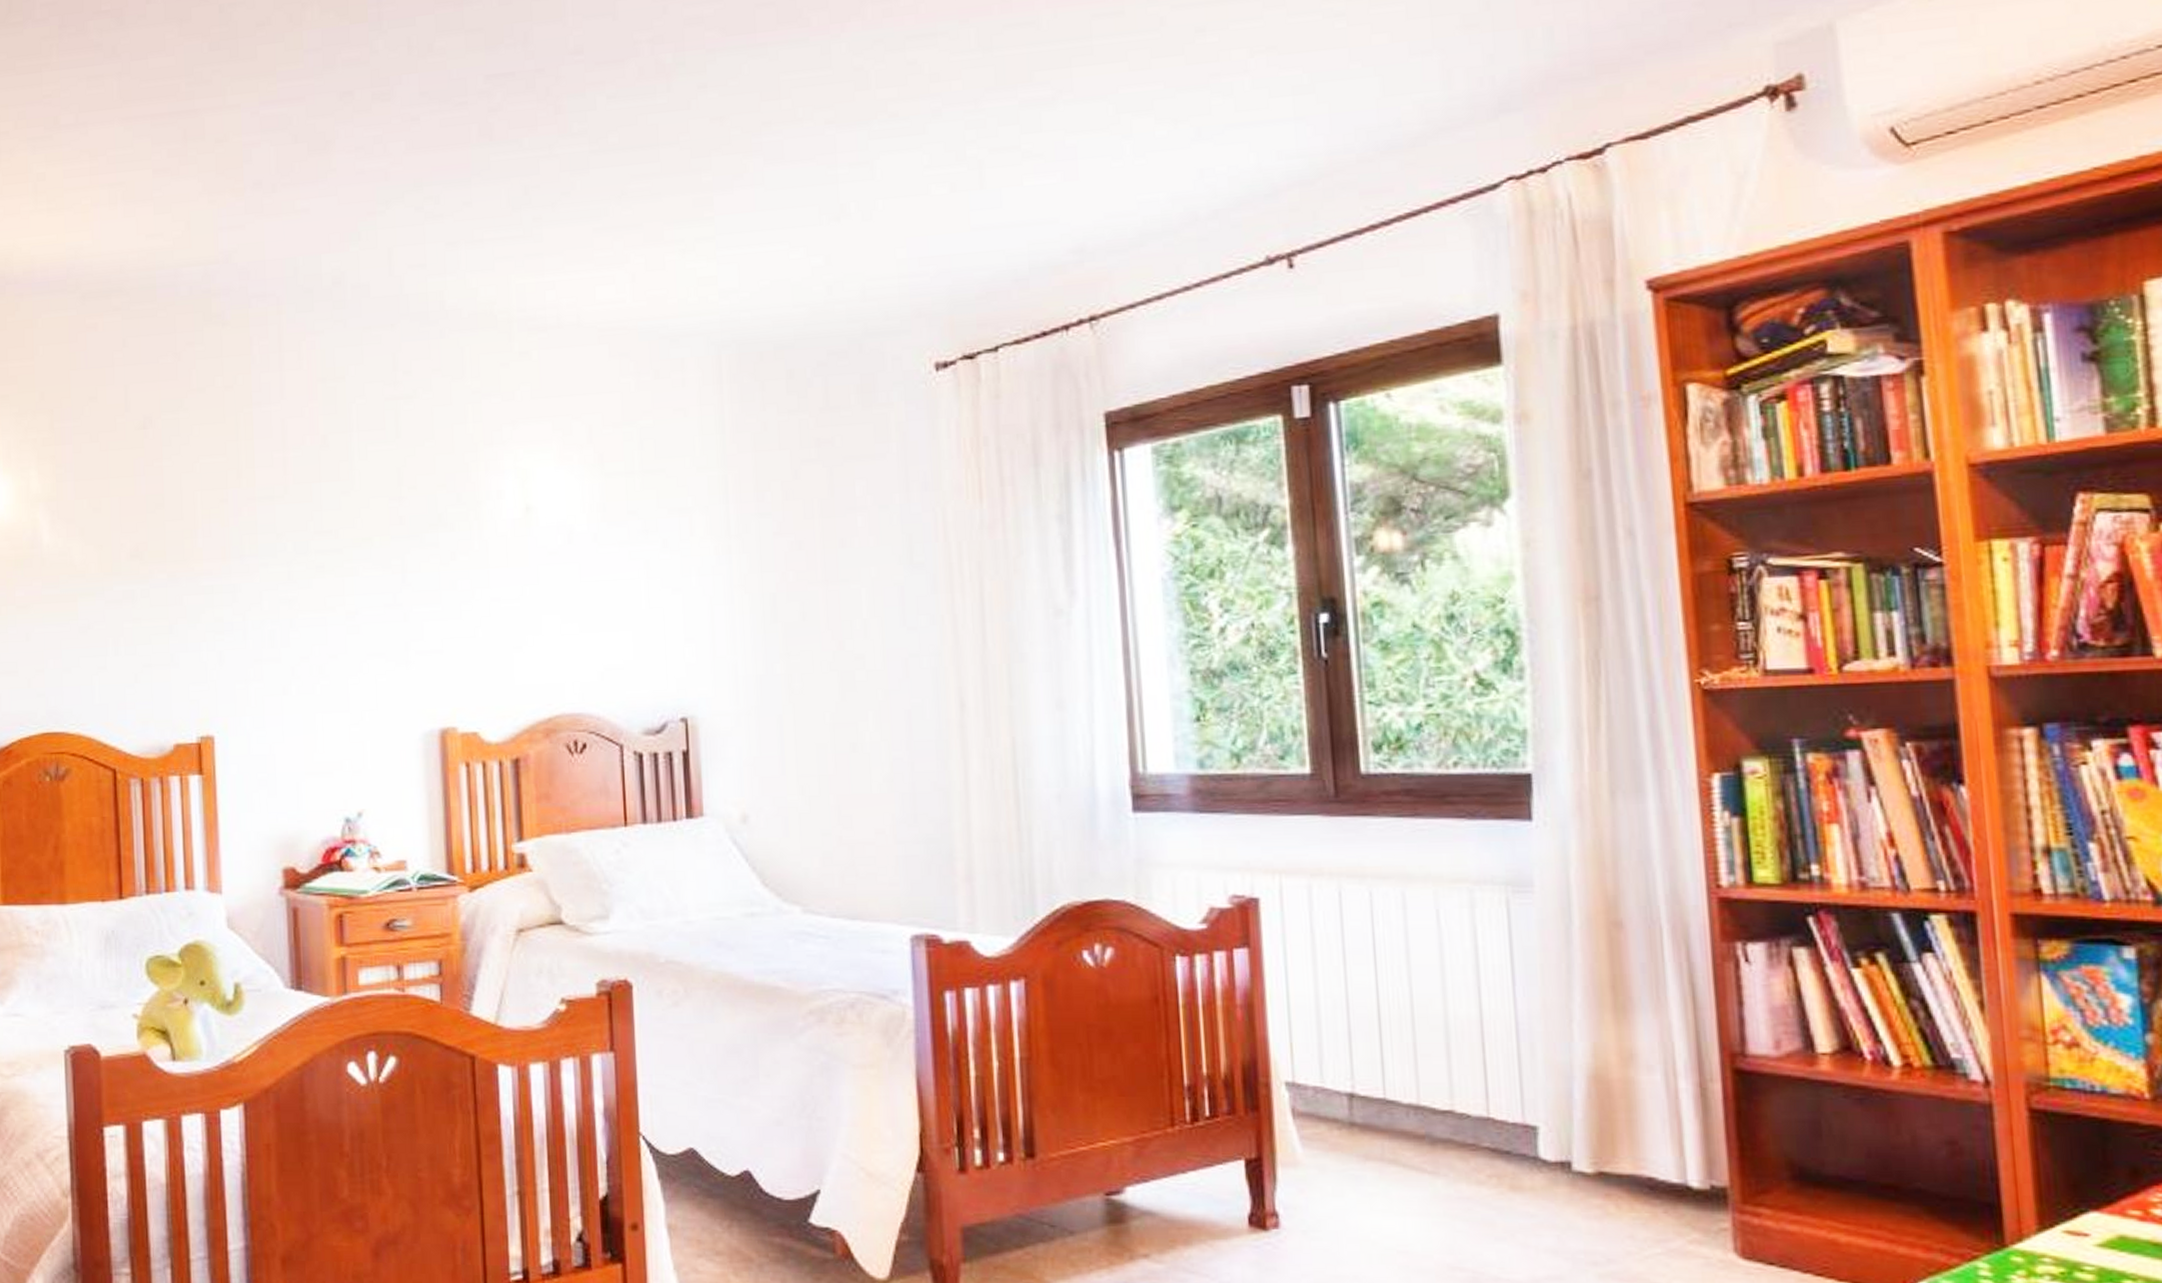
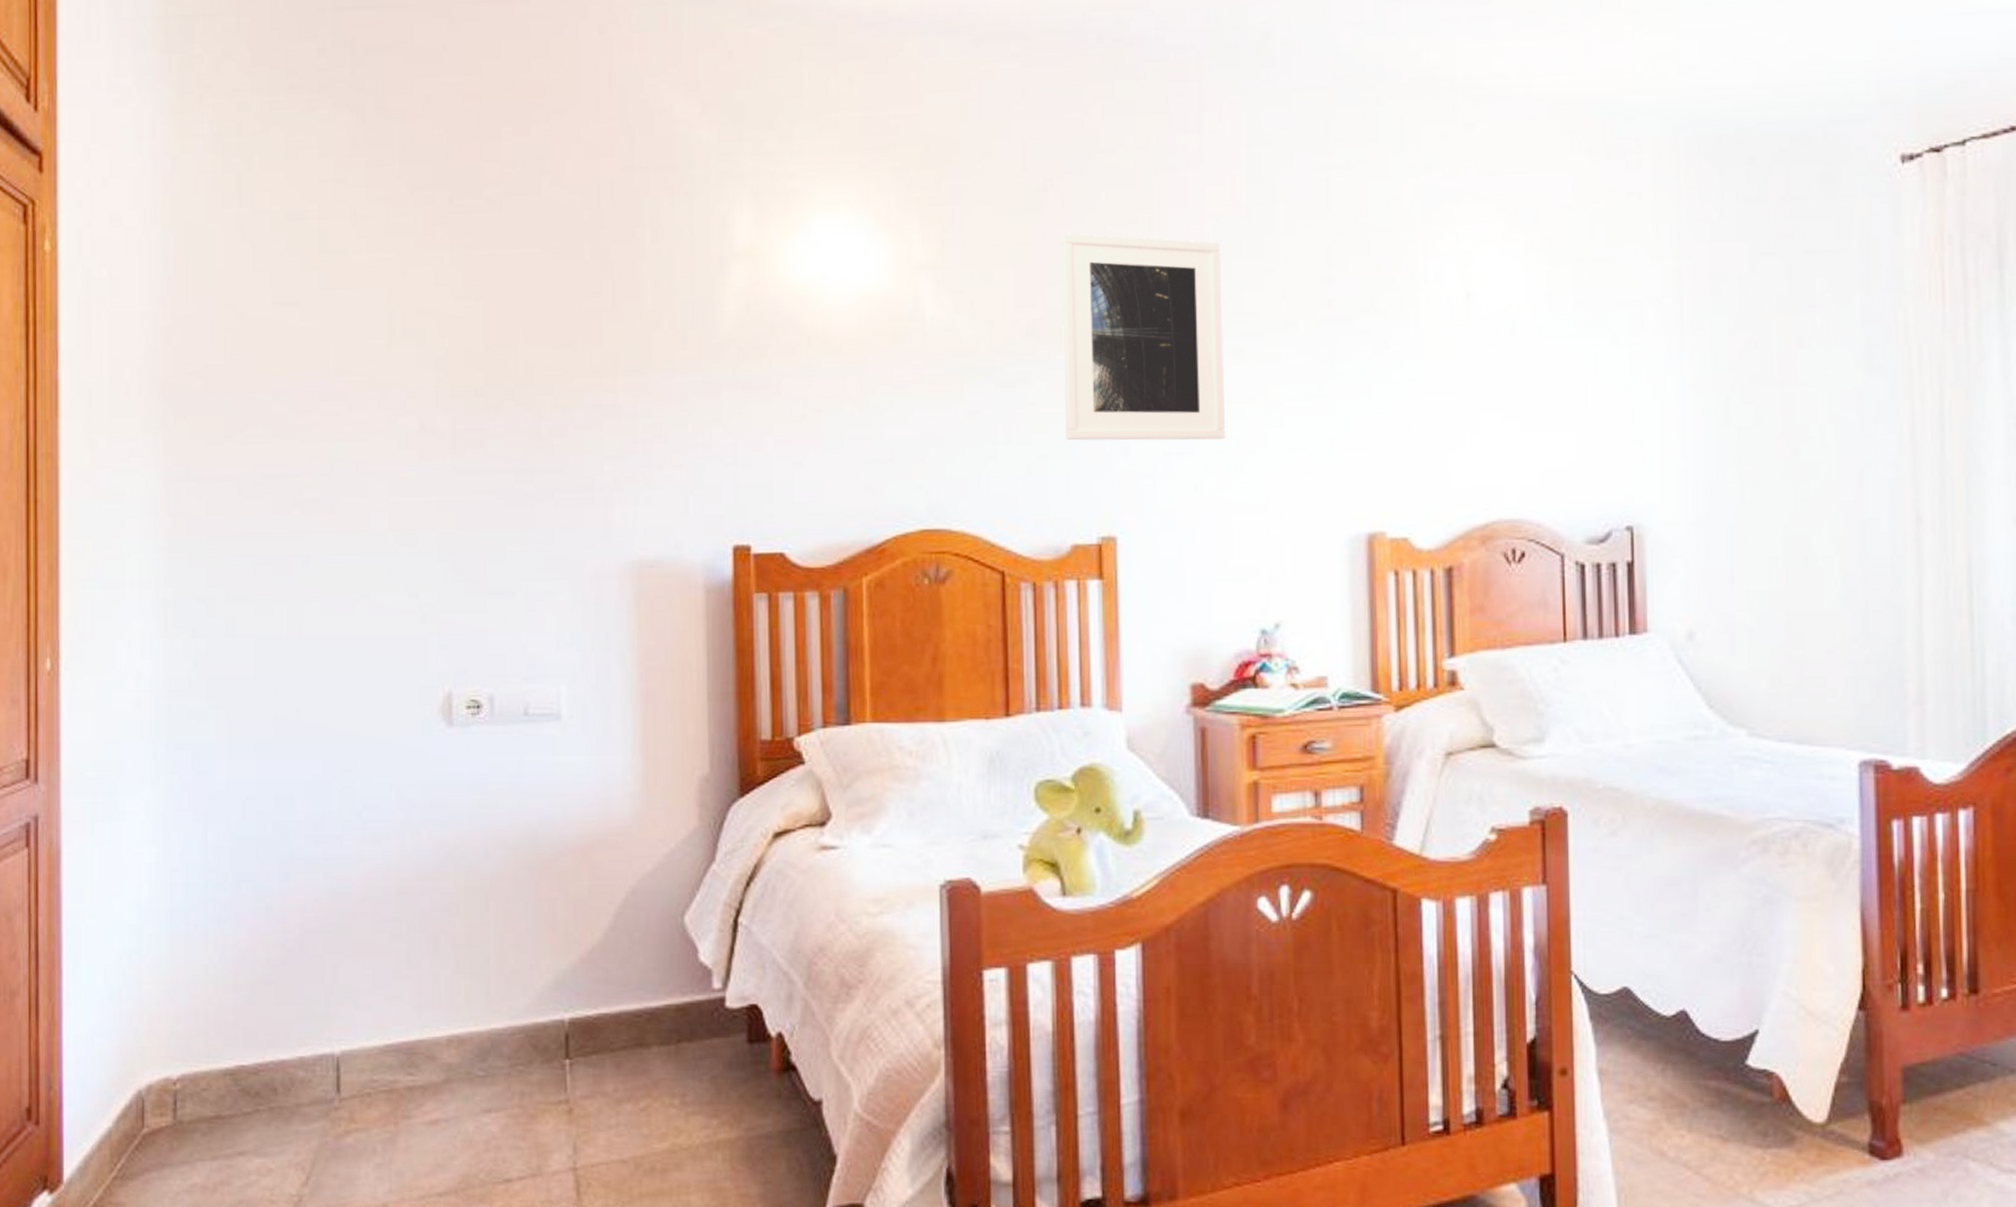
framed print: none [158,465,310,651] -> present [1060,233,1226,441]

